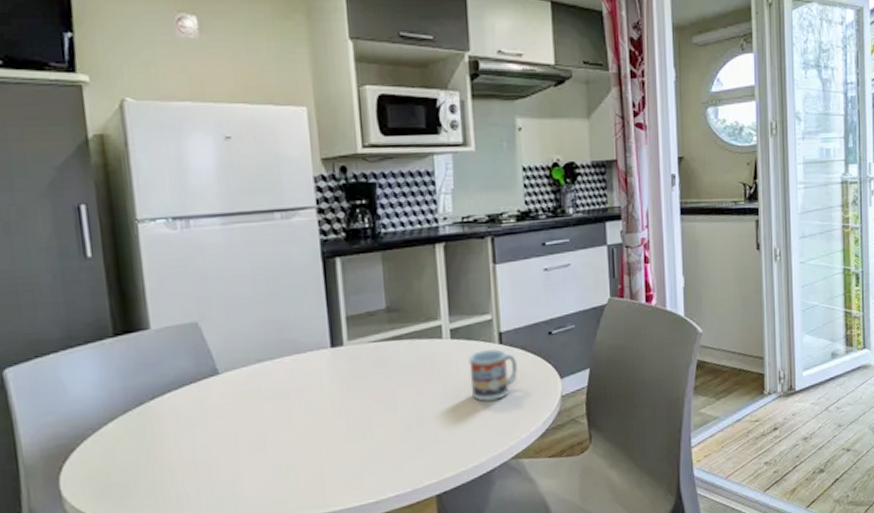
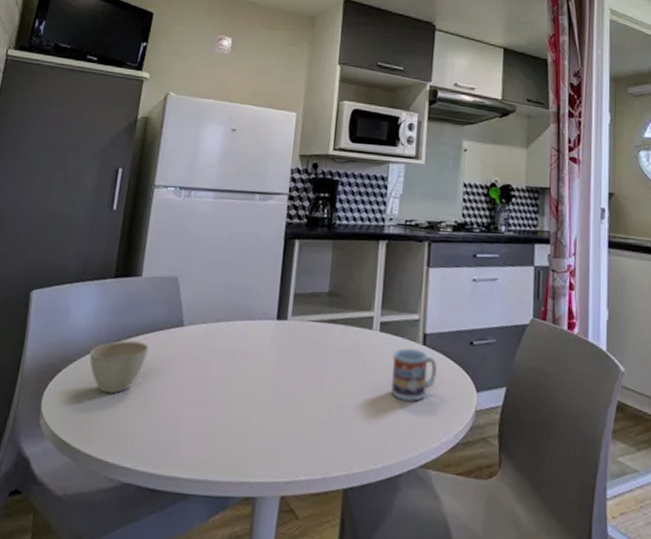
cup: none [106,400,182,462] -> present [89,340,149,394]

